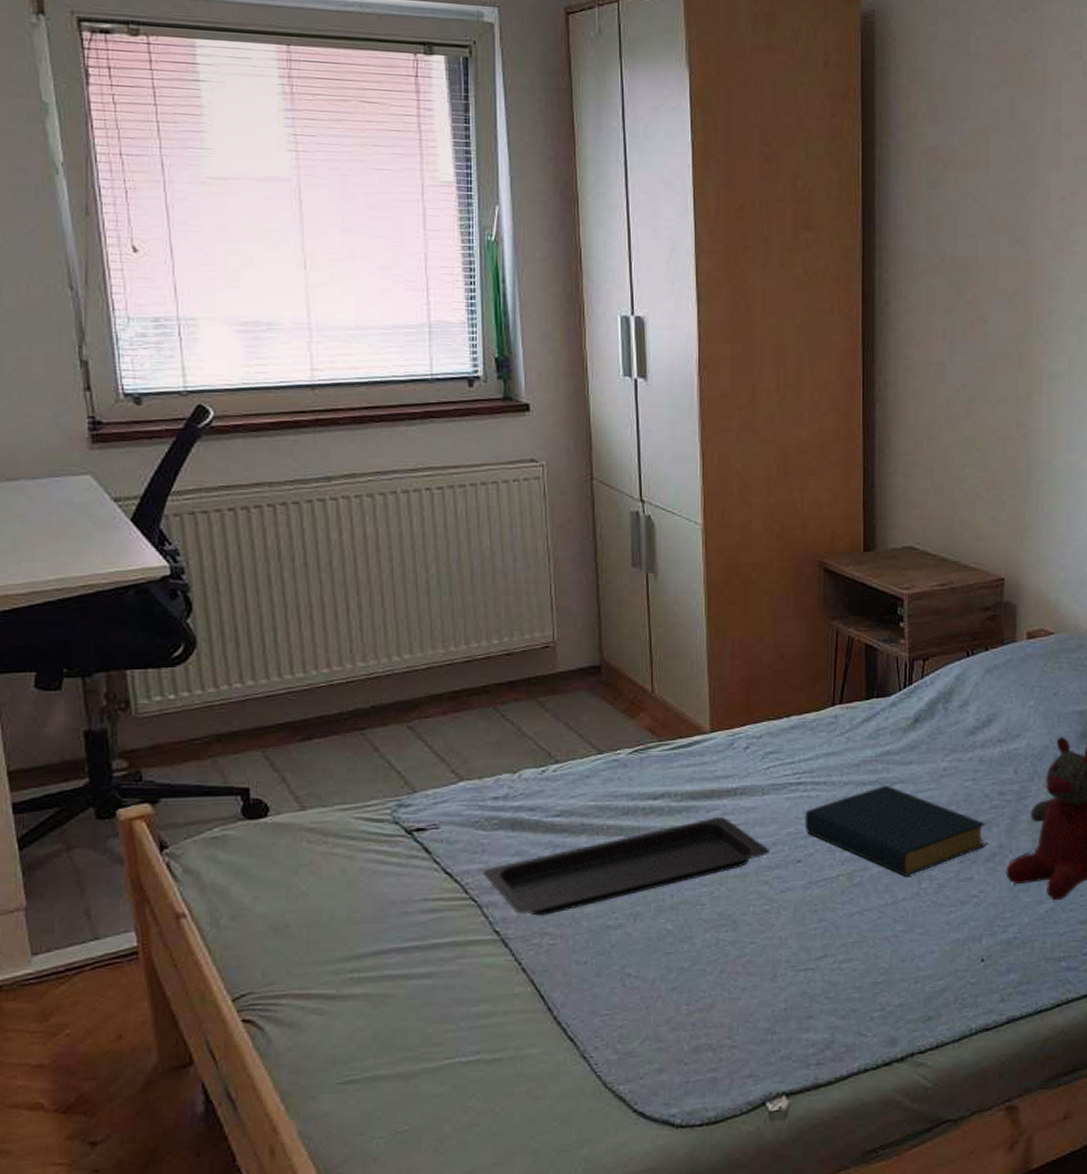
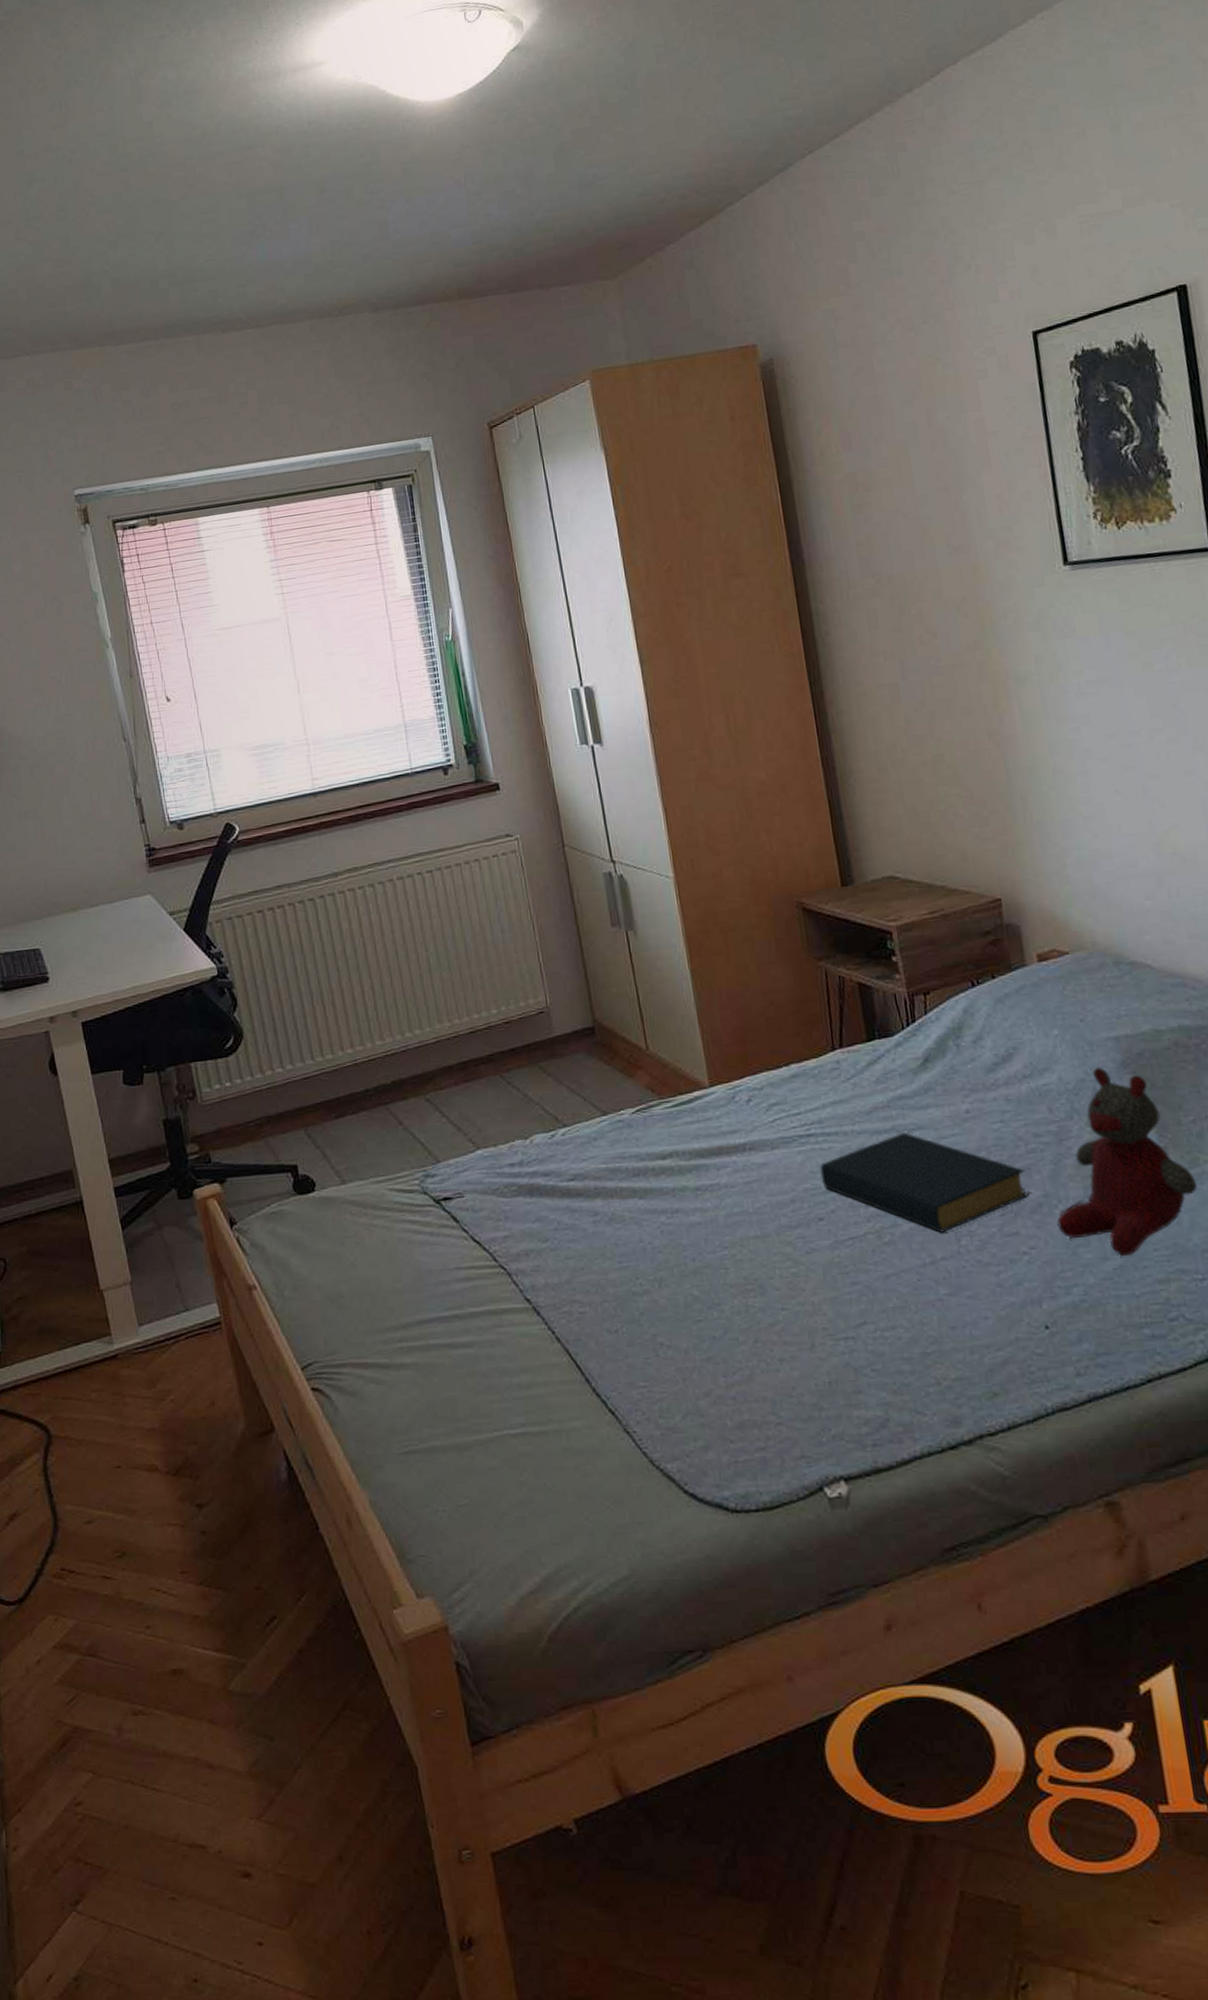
serving tray: present [482,817,771,916] -> none [507,1175,789,1283]

